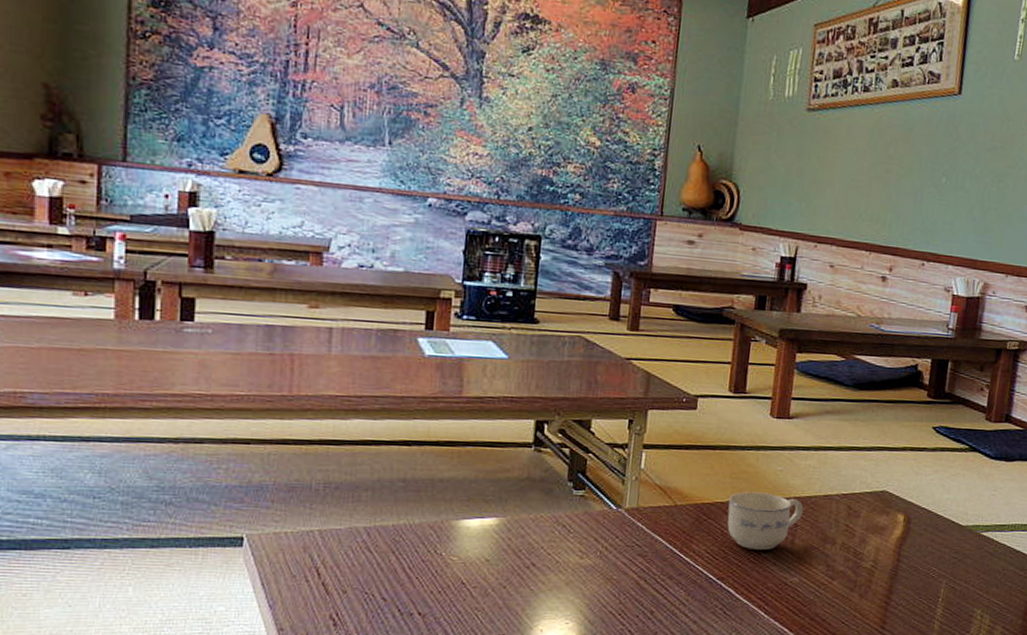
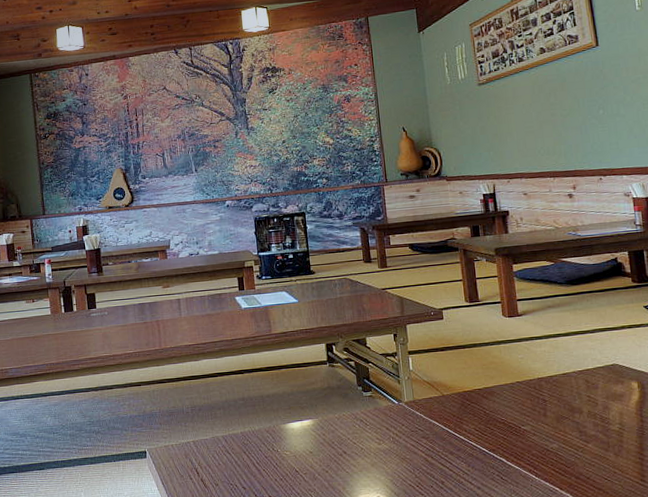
cup: present [727,492,804,551] -> none [484,377,548,425]

